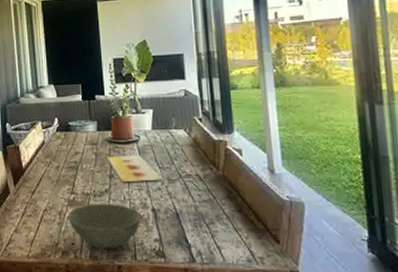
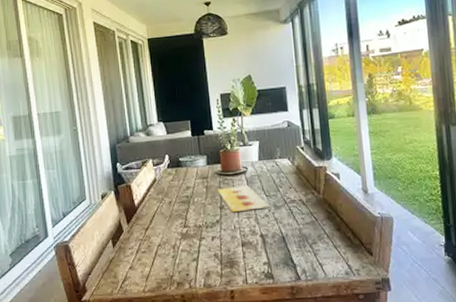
bowl: present [68,203,141,250] -> none [182,233,251,277]

